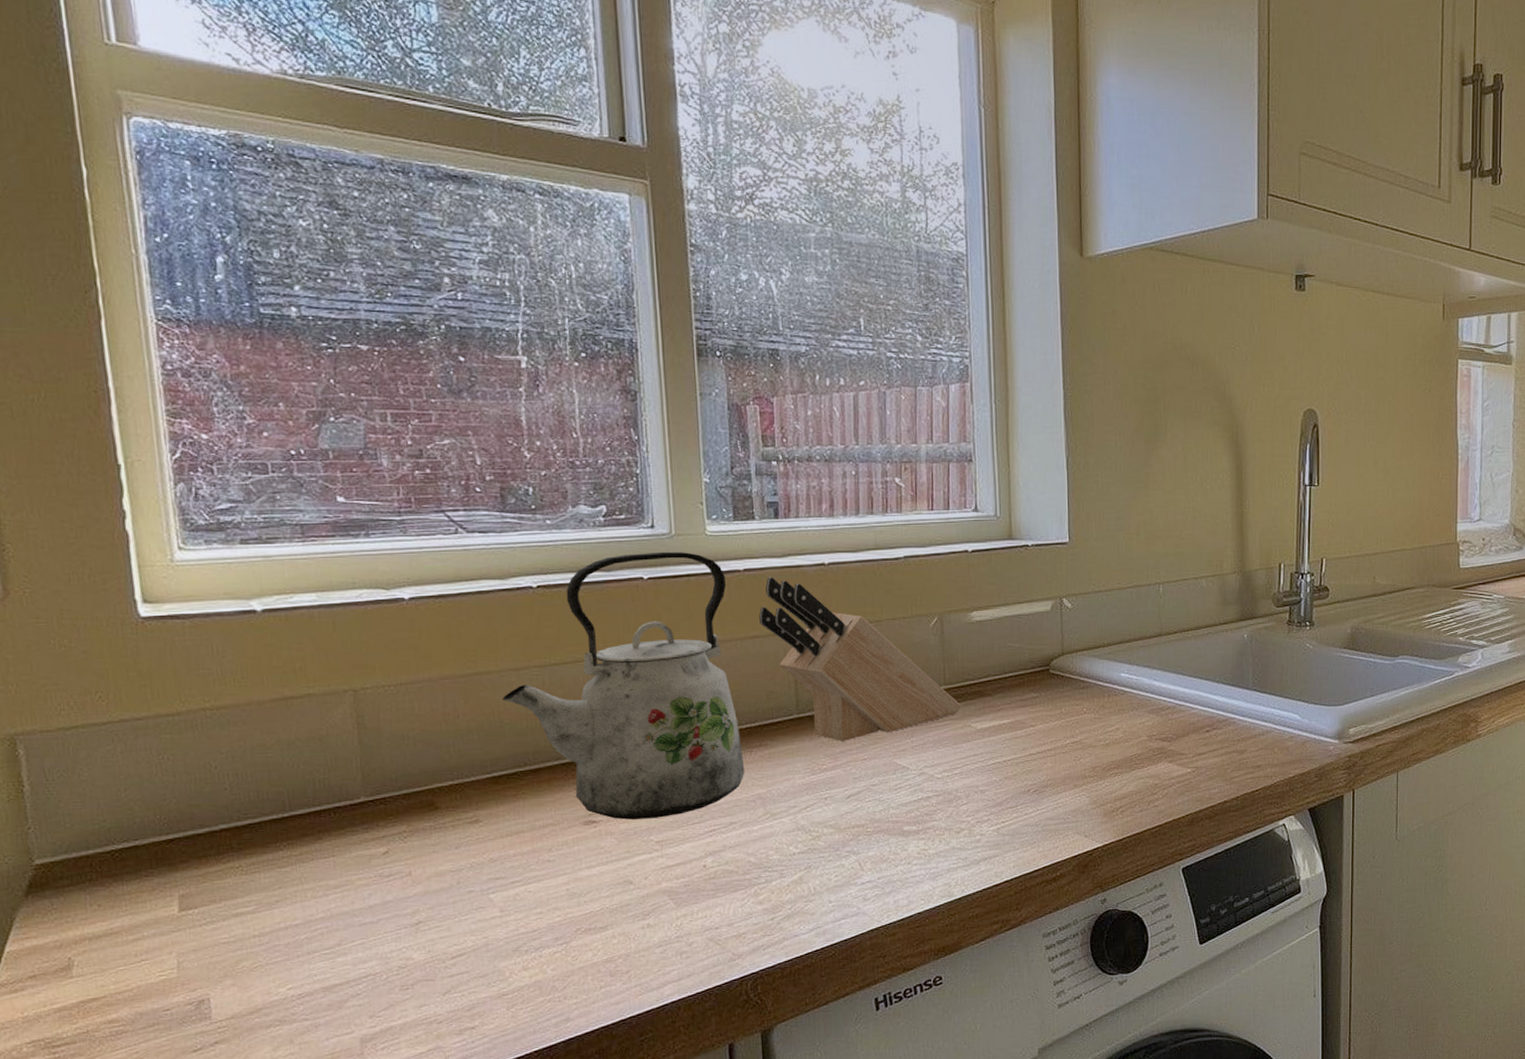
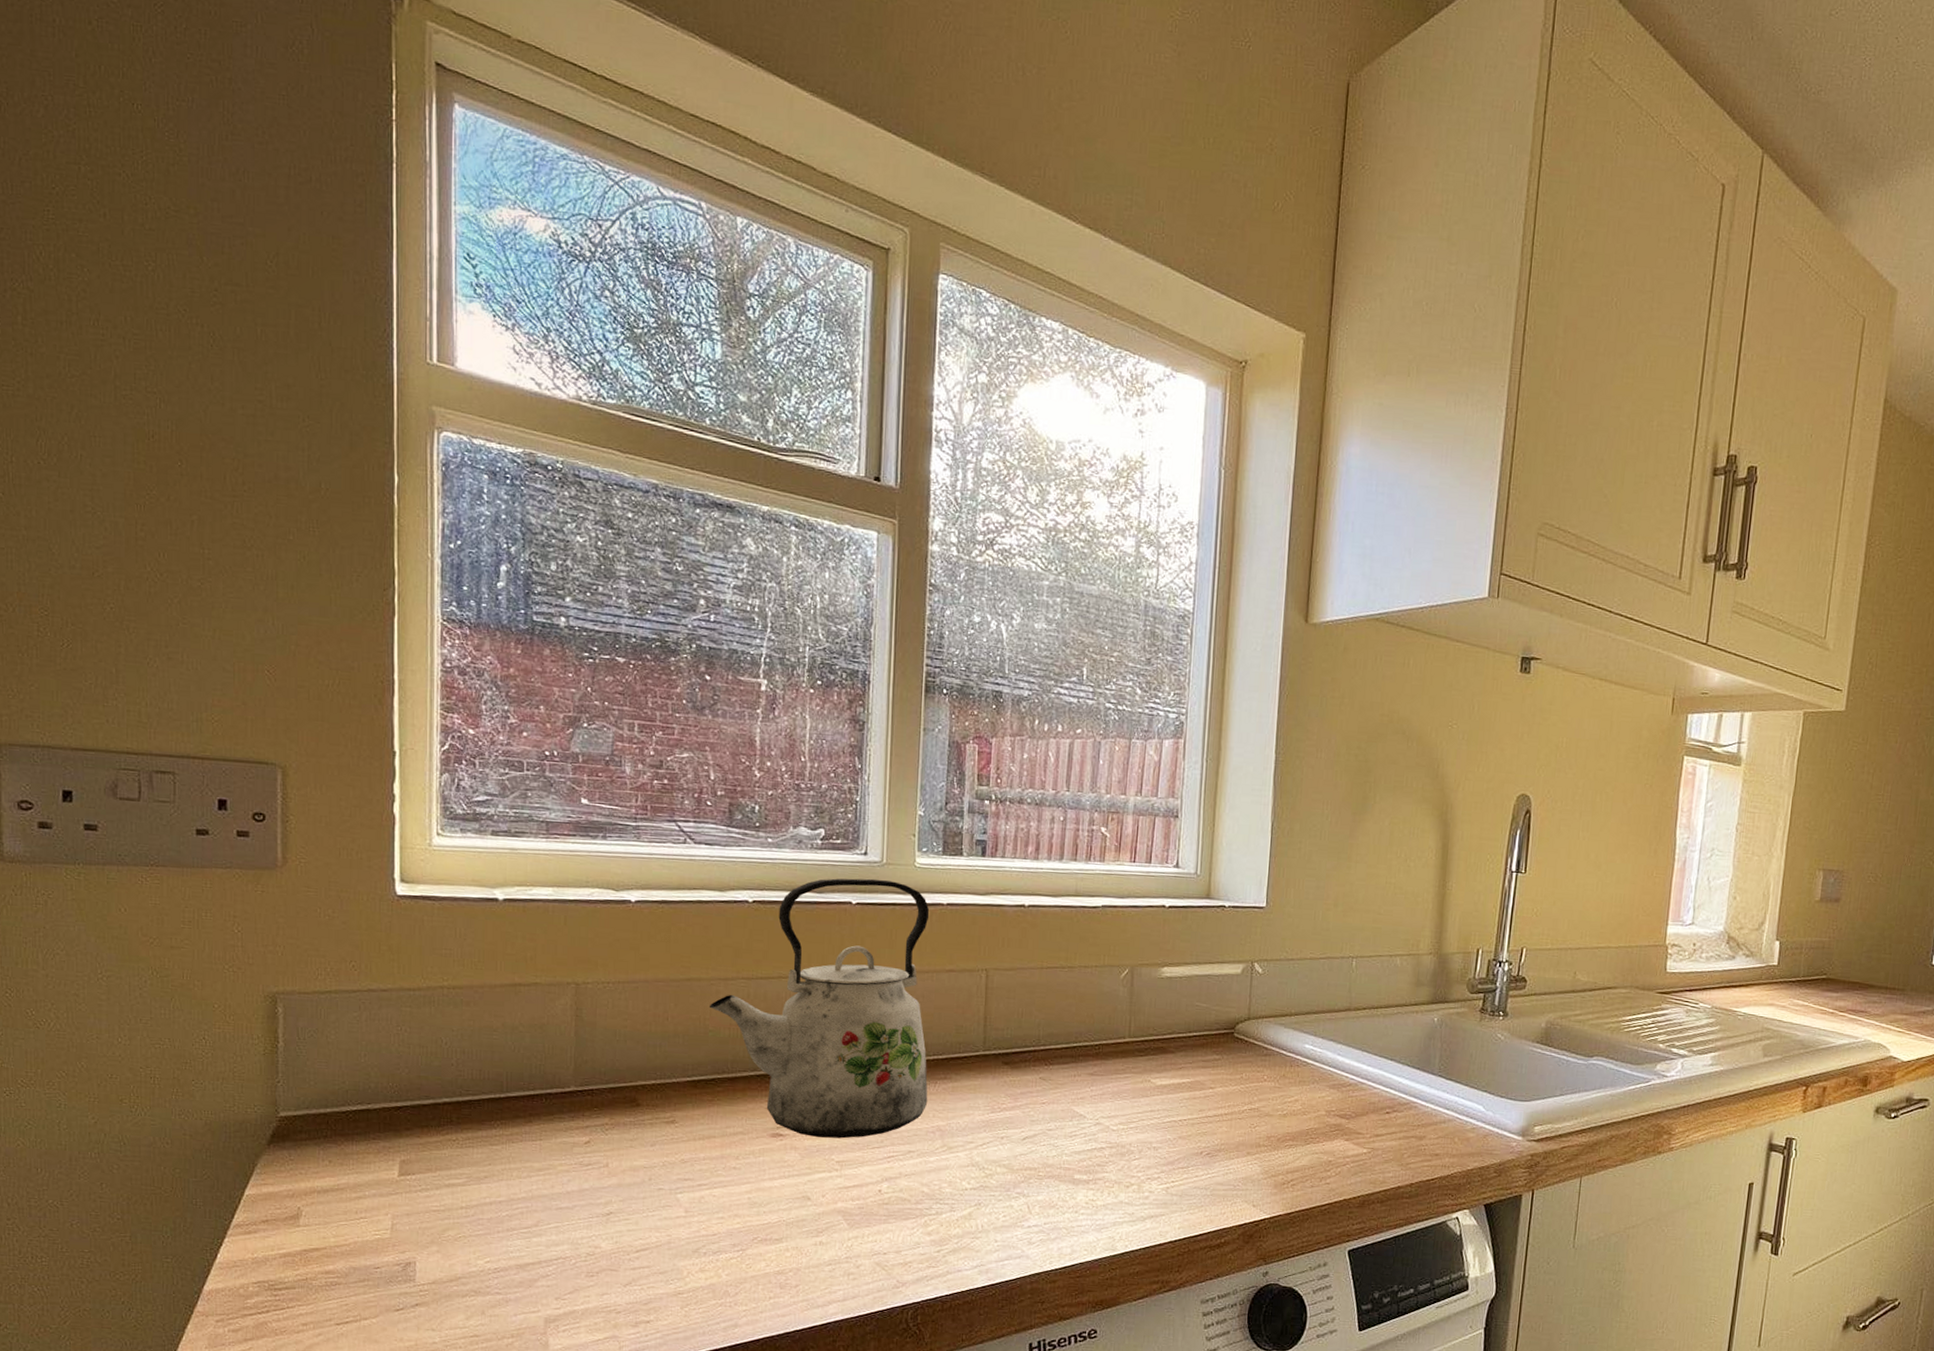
knife block: present [759,577,962,741] -> none [957,913,1143,1083]

